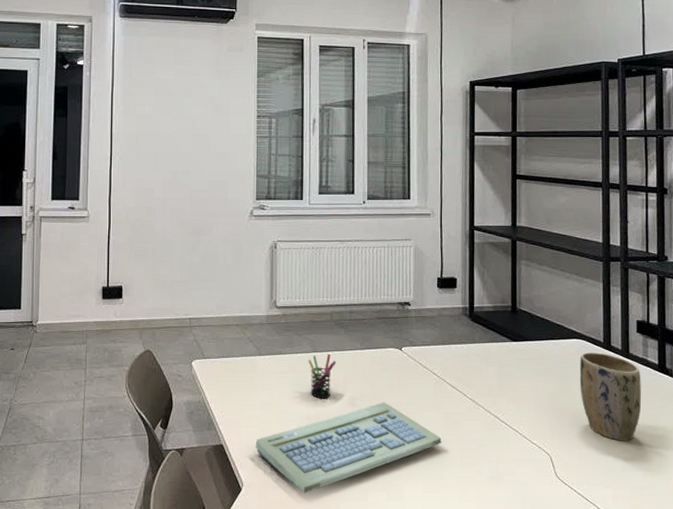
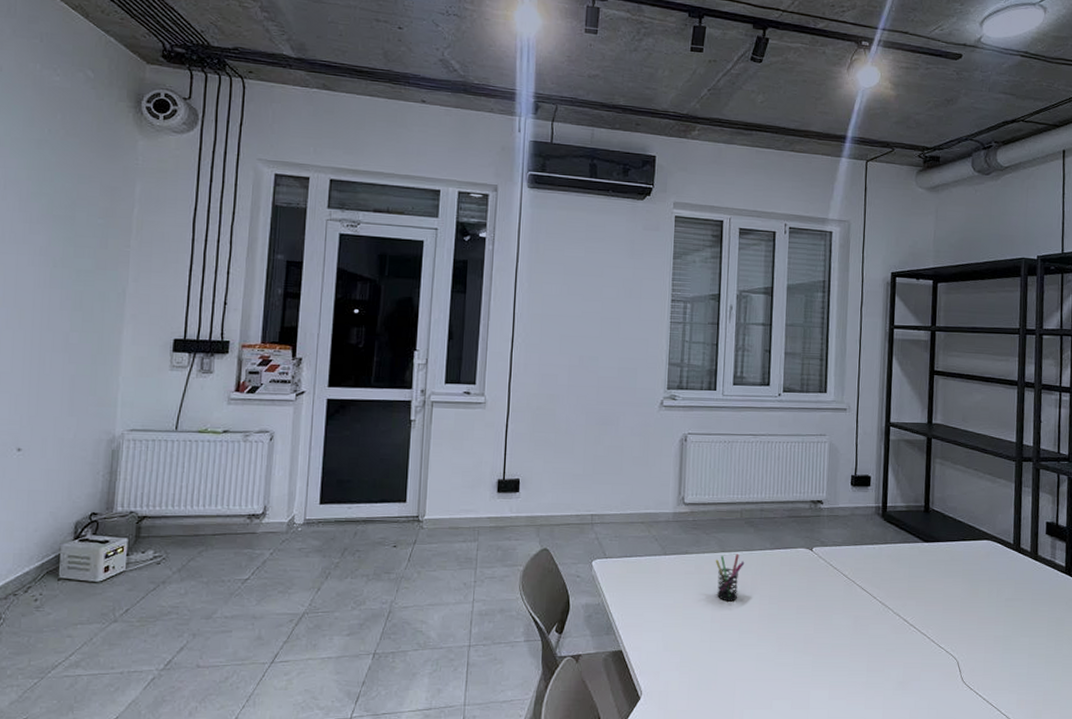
keyboard: present [255,402,442,493] -> none [656,605,850,701]
plant pot: present [579,352,642,441] -> none [989,554,1049,645]

